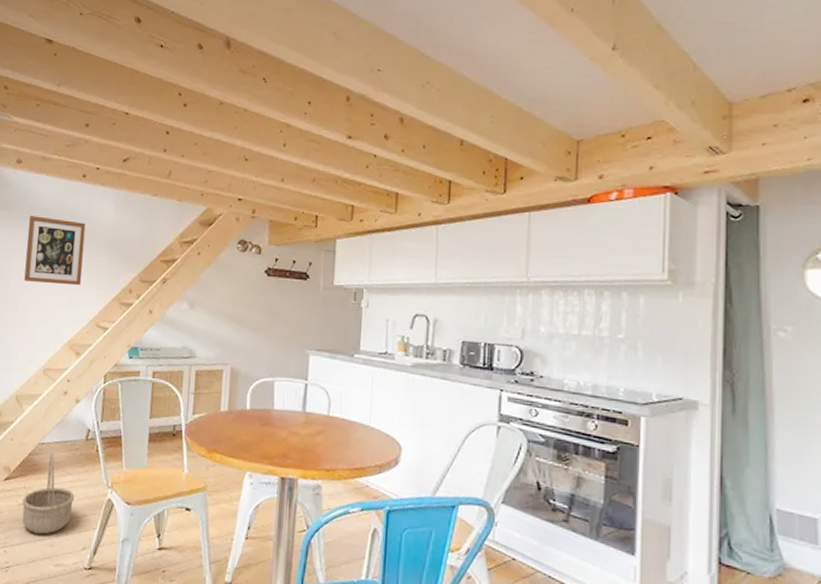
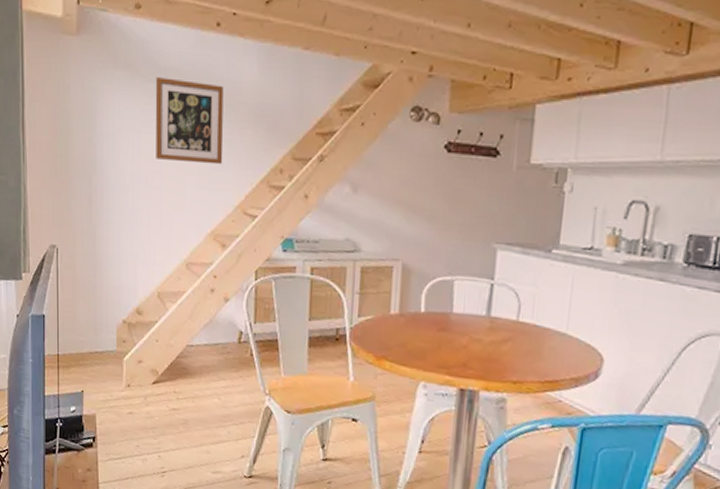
basket: present [22,452,75,535] -> none [174,355,230,441]

